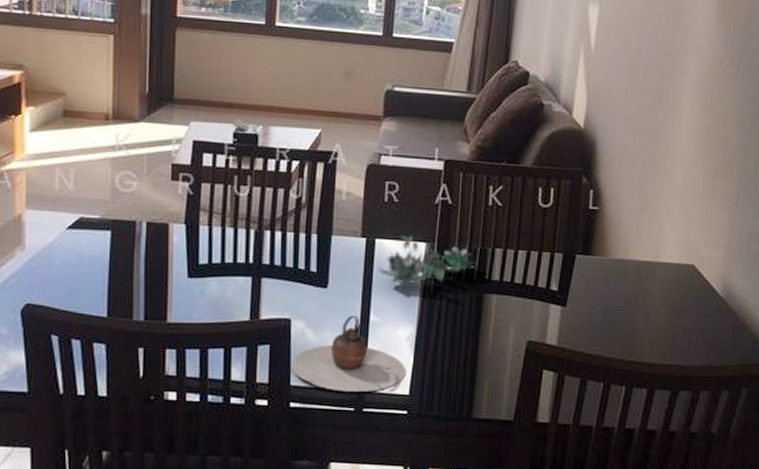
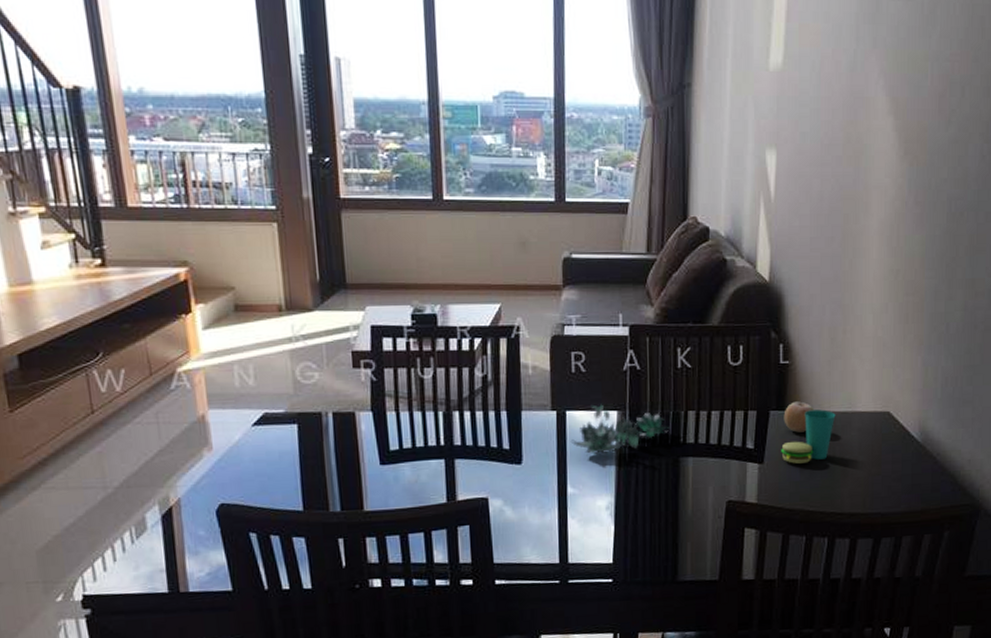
teapot: present [291,315,406,392] -> none [492,489,608,566]
cup: none [584,257,641,309] -> present [781,409,836,464]
fruit: none [589,245,620,279] -> present [783,398,814,433]

